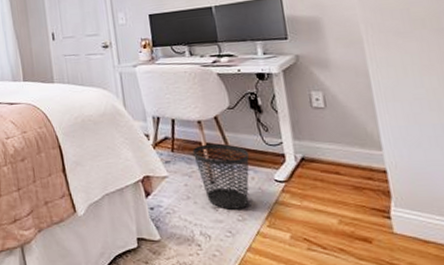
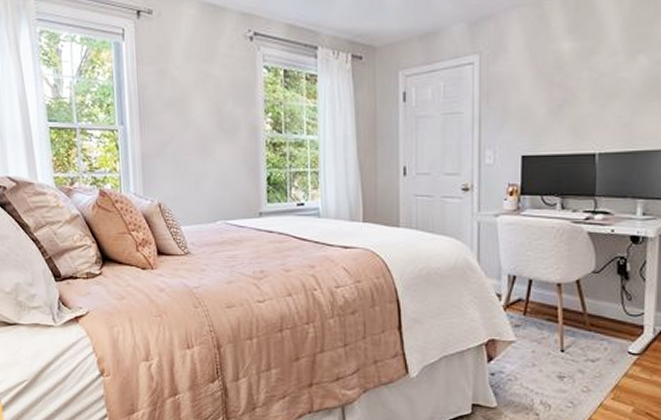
wastebasket: present [193,143,249,210] -> none [547,309,607,380]

